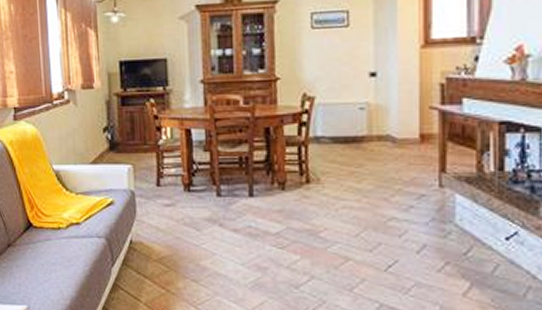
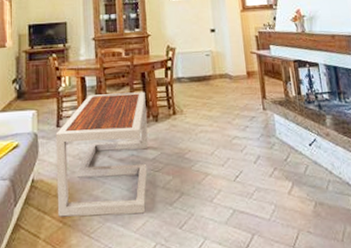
coffee table: none [155,152,271,293] -> present [55,91,148,217]

